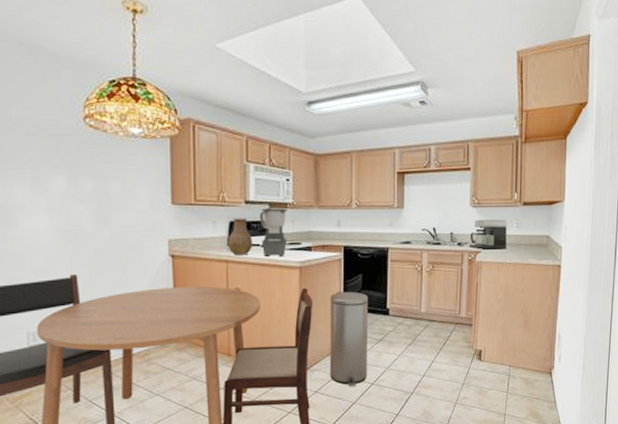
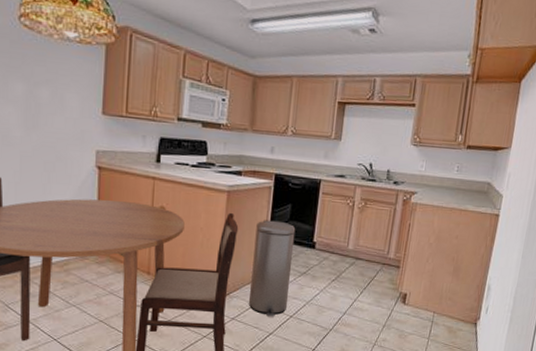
vase: present [228,218,253,256] -> none [156,134,182,174]
blender: present [259,207,288,258] -> none [191,126,221,180]
coffee maker: present [469,220,507,250] -> none [406,159,448,193]

